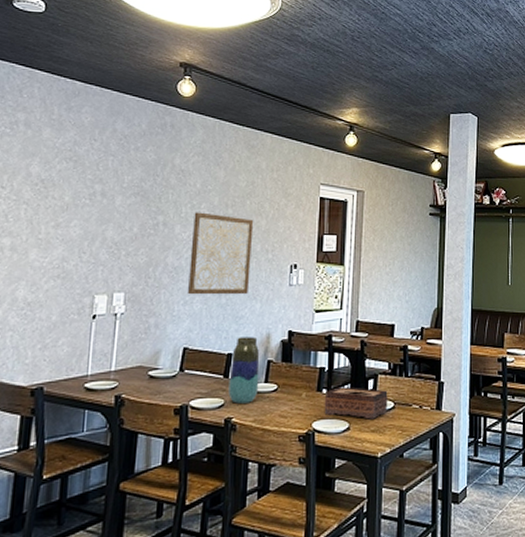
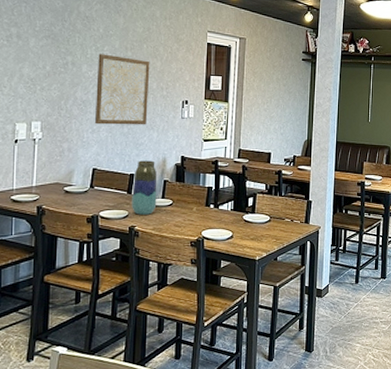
tissue box: present [324,387,388,419] -> none [211,203,265,230]

